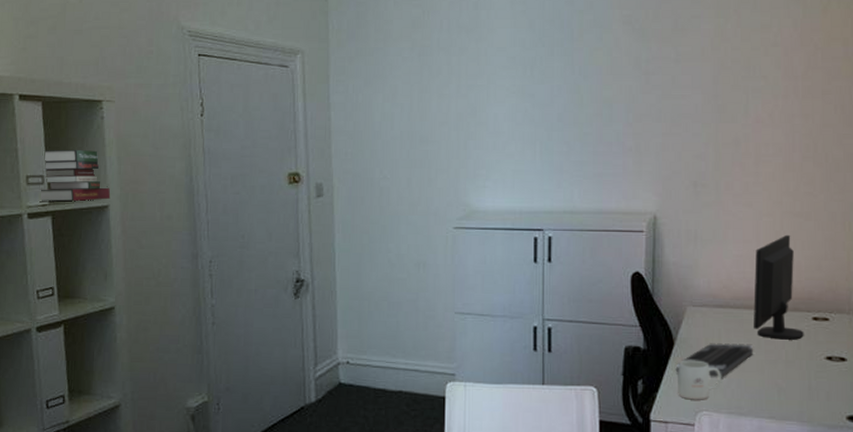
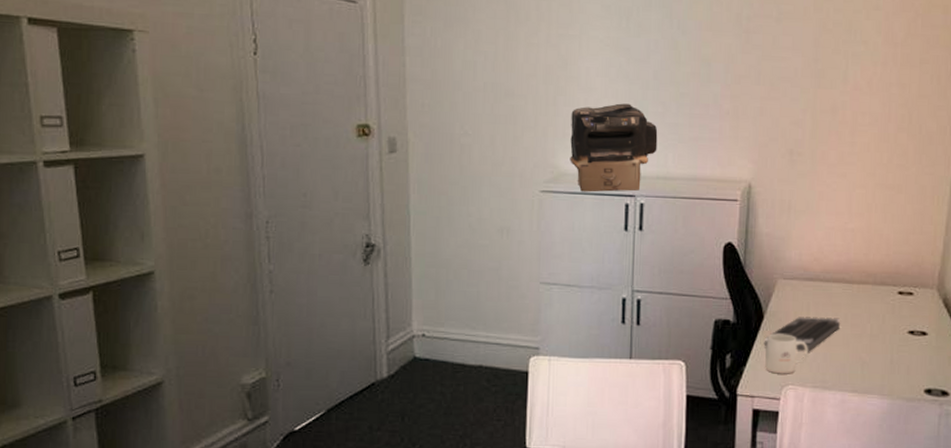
books: present [39,149,111,202] -> none [57,86,146,149]
printer: none [480,145,563,228] -> present [570,103,658,193]
monitor: present [753,234,804,340] -> none [842,207,889,314]

